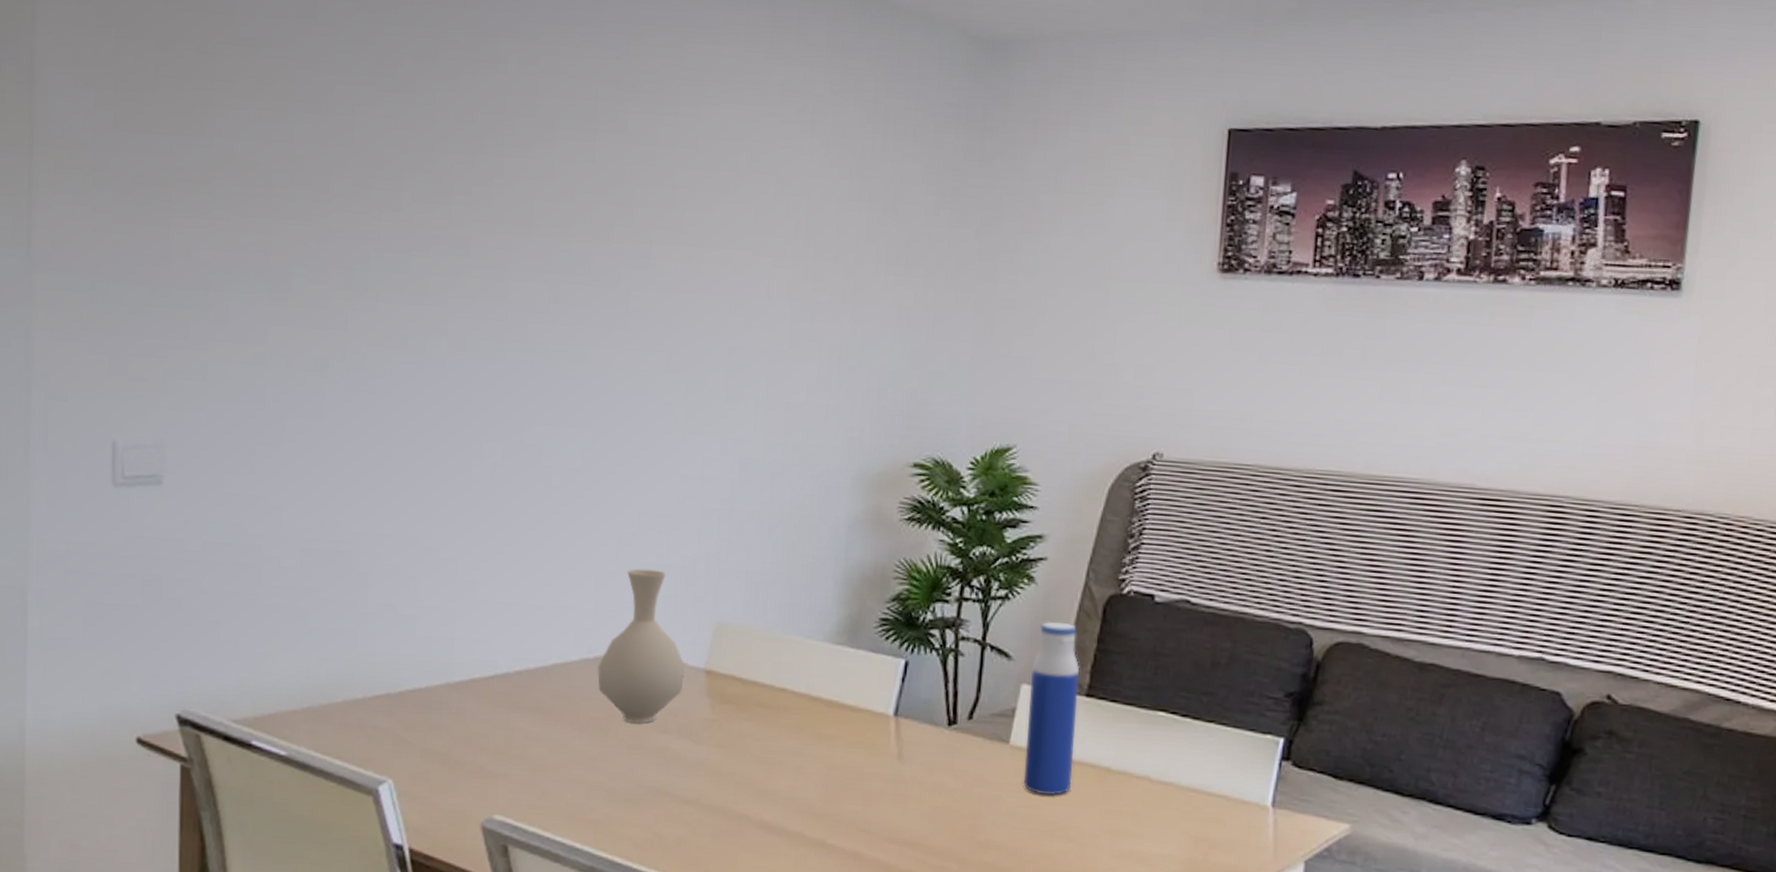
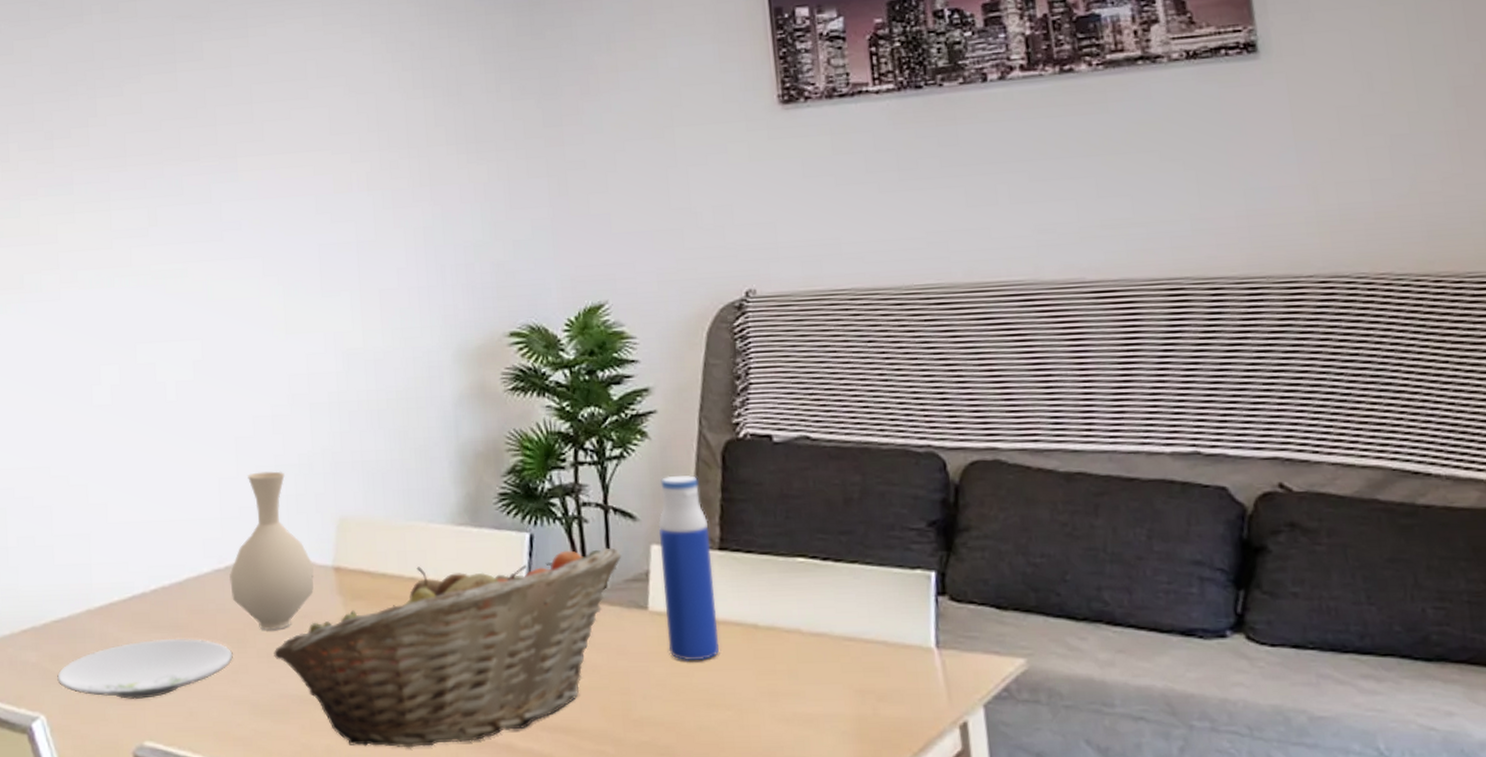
plate: none [409,719,594,775] -> present [57,638,234,699]
fruit basket: none [635,679,992,847] -> present [274,547,622,748]

